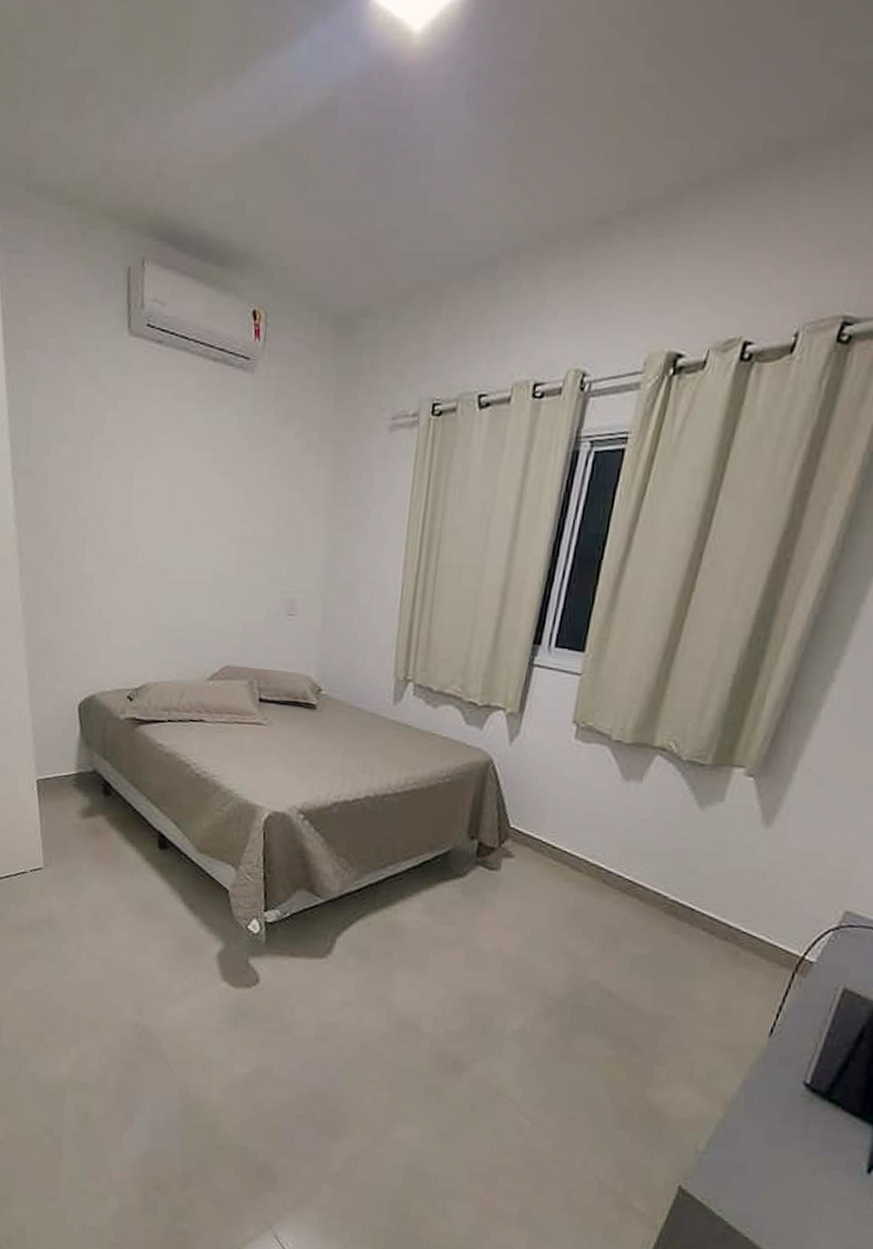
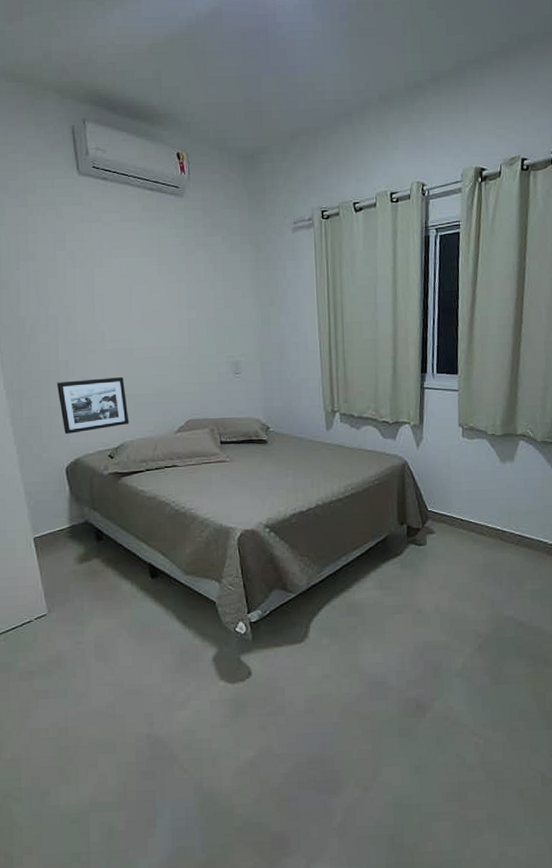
picture frame: none [78,599,156,665] -> present [57,377,129,434]

